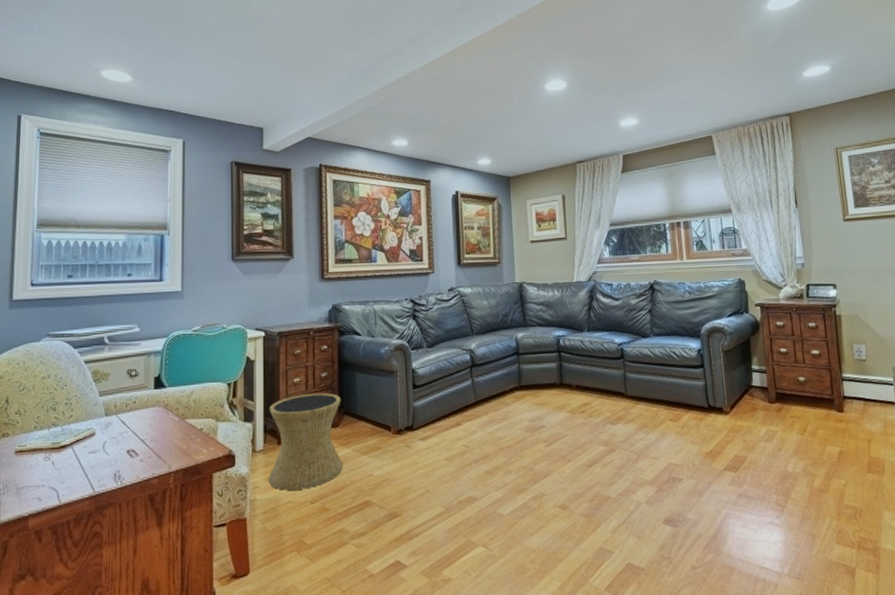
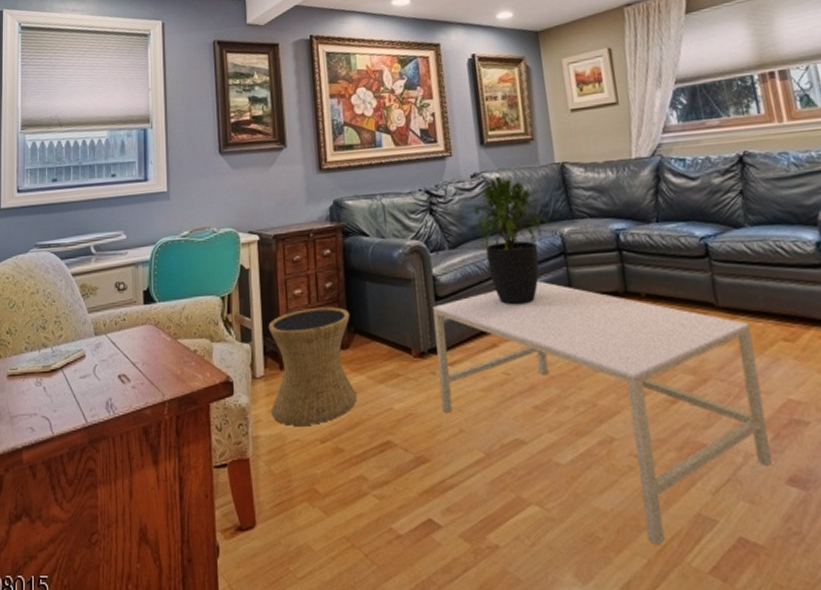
coffee table: none [411,374,655,572] -> present [433,280,773,546]
potted plant: none [446,290,509,393] -> present [471,175,551,305]

